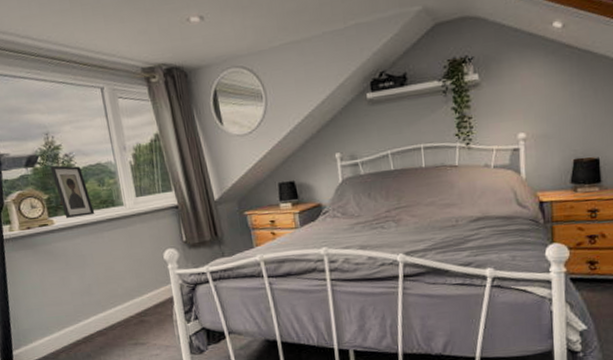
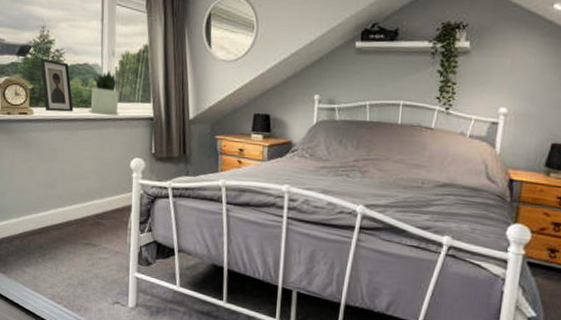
planter: none [107,166,143,213] -> present [88,70,120,116]

